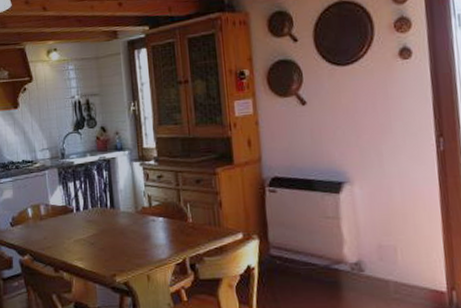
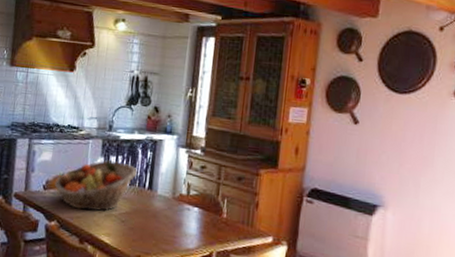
fruit basket: none [20,187,97,240] -> present [54,160,137,212]

